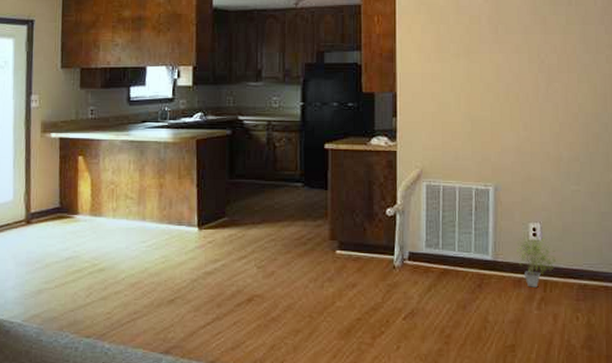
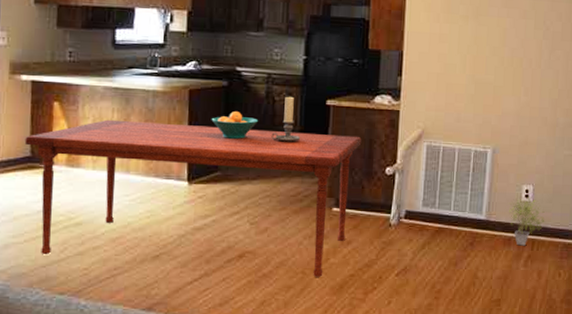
dining table: none [54,170,361,321] -> present [24,119,362,277]
fruit bowl: none [217,159,261,185] -> present [211,111,259,139]
candle holder: none [274,142,302,187] -> present [271,96,301,143]

